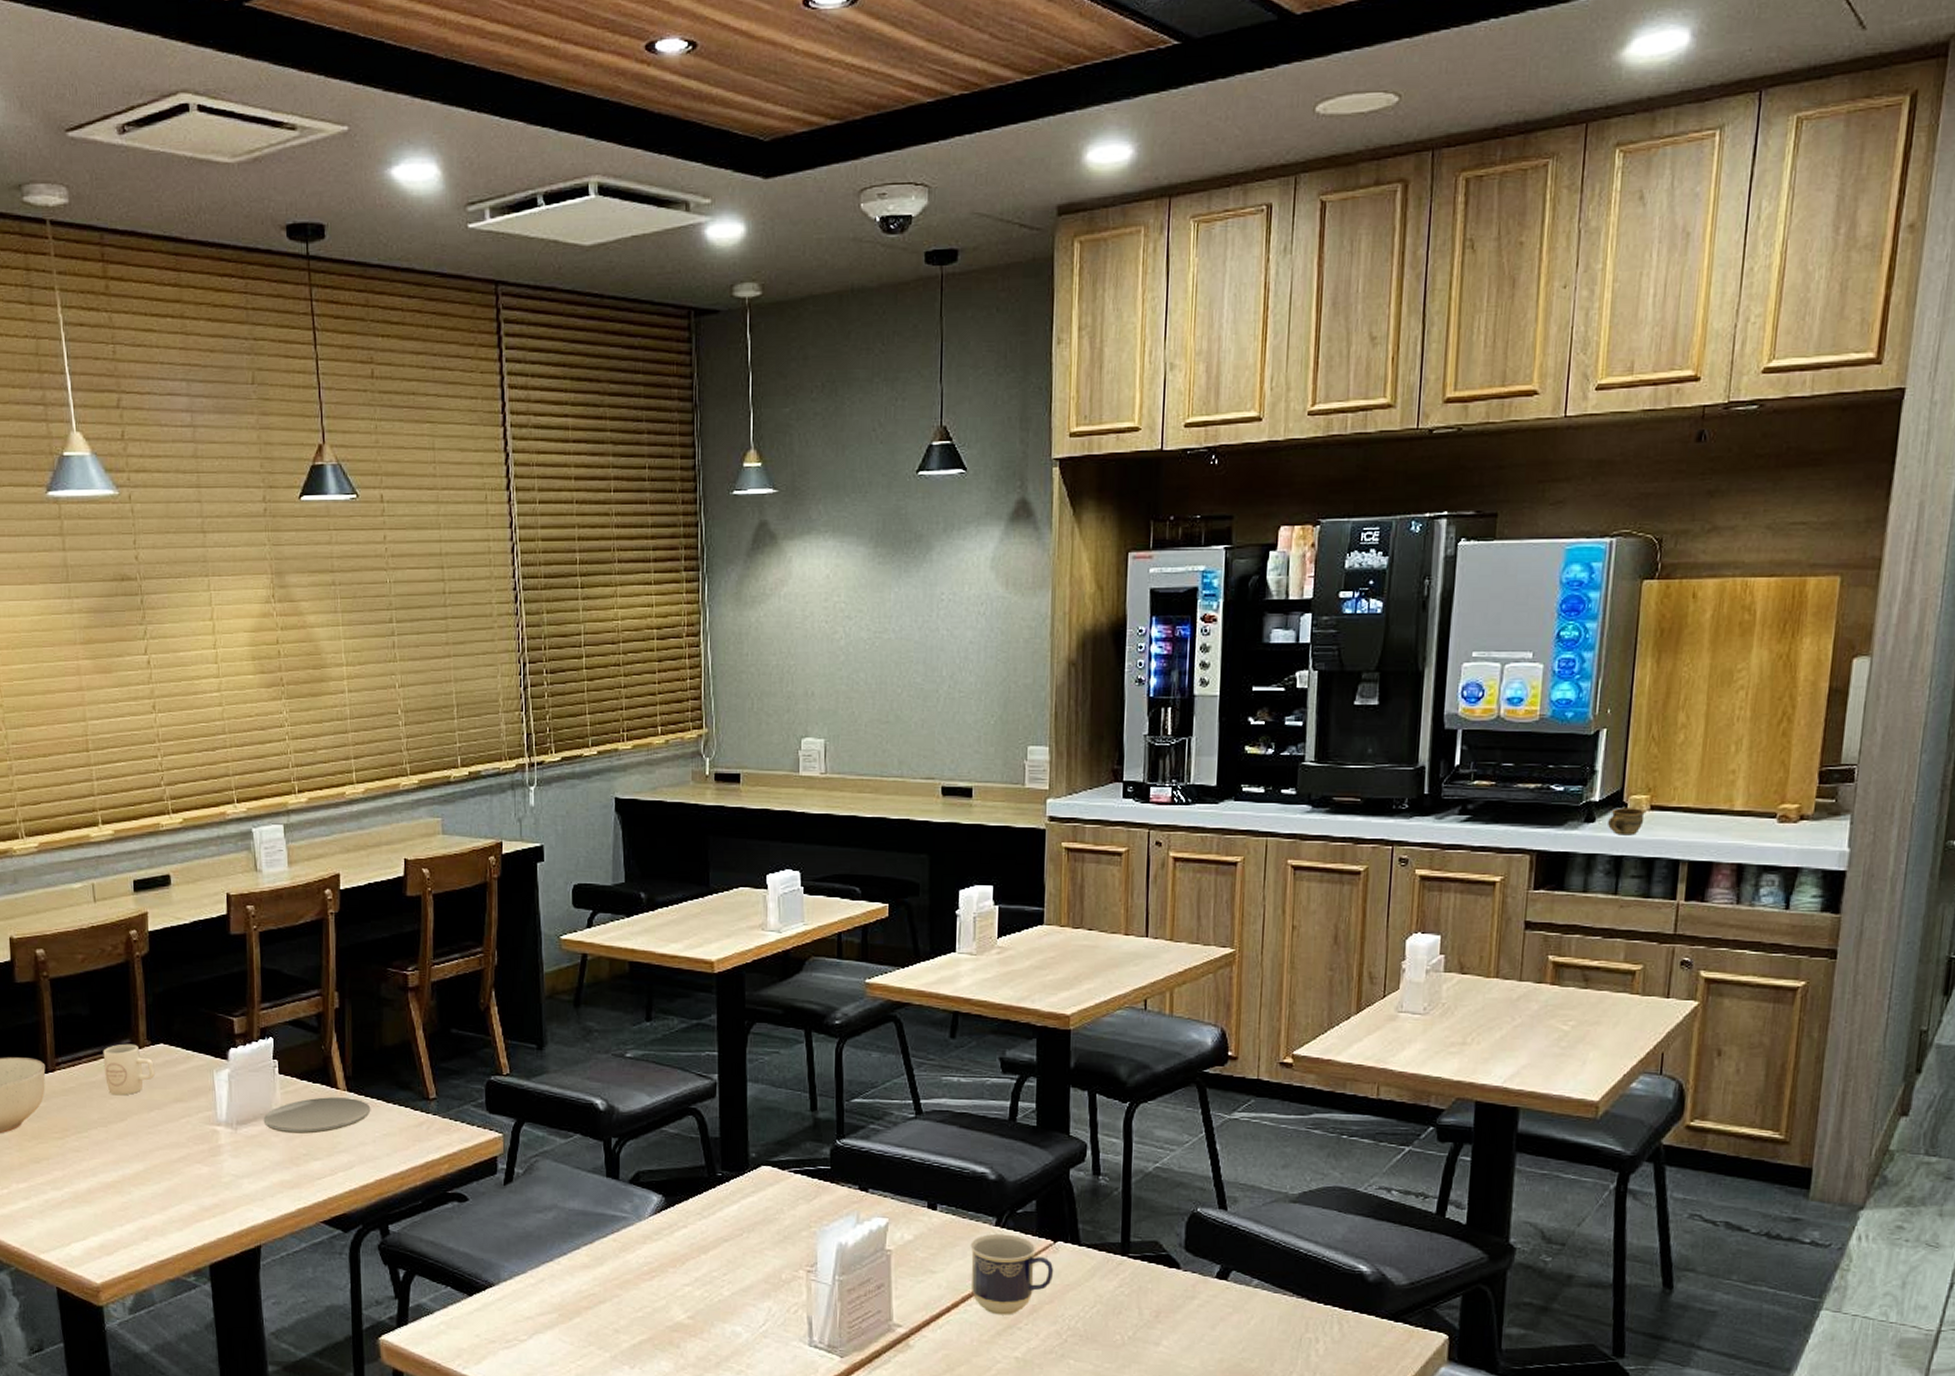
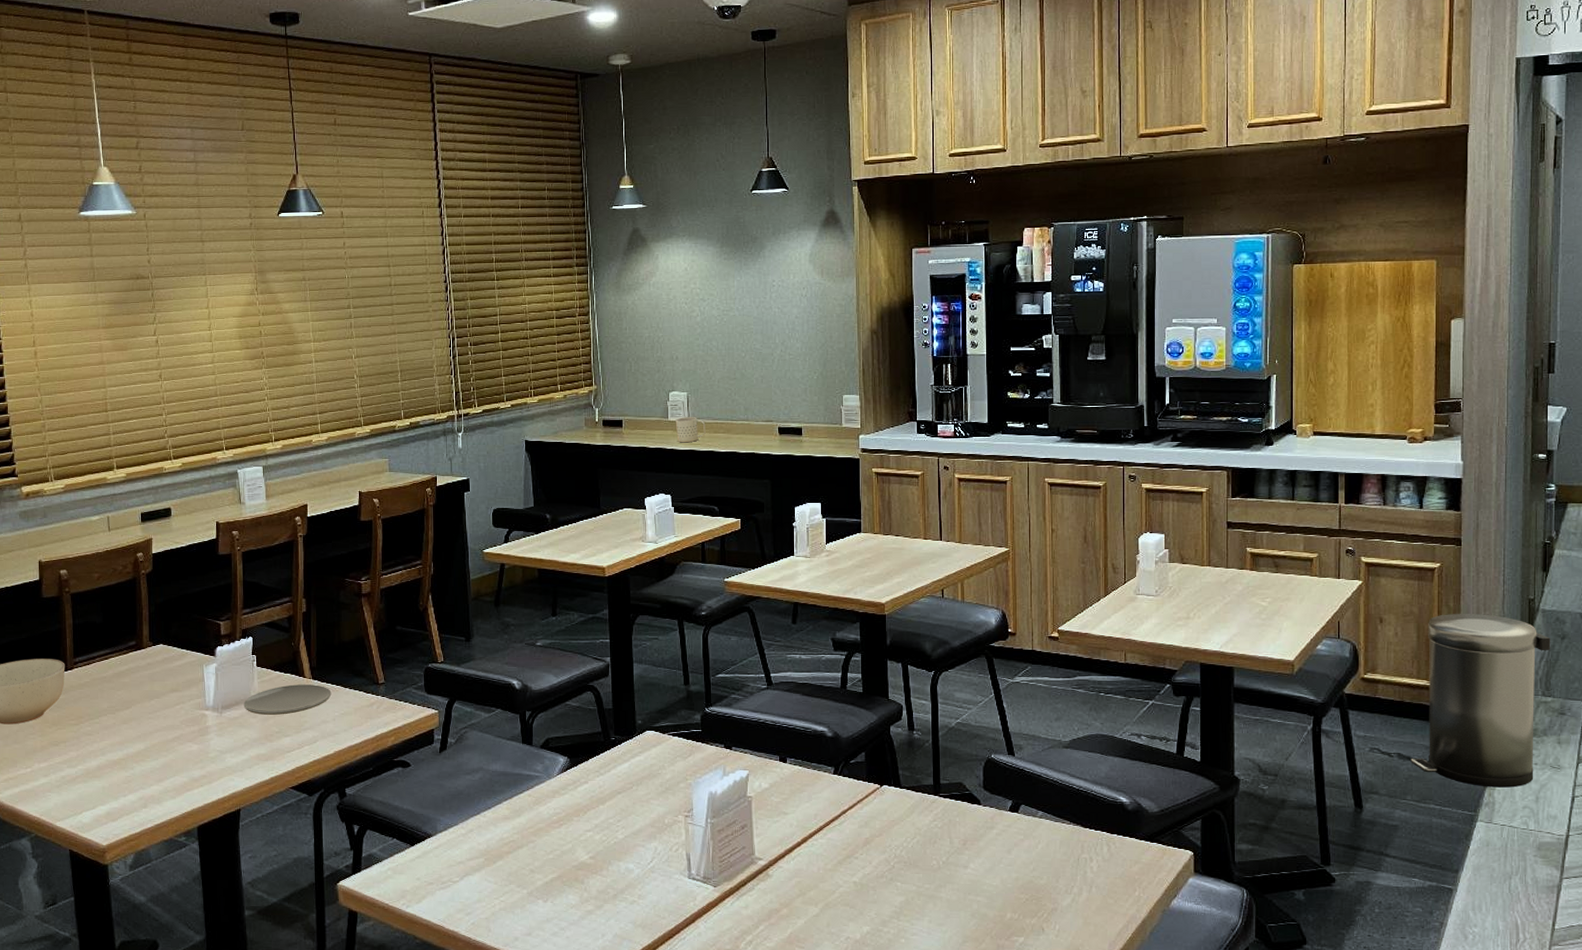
mug: present [103,1043,155,1096] -> none [113,645,155,688]
mug: none [808,771,847,805] -> present [675,417,706,443]
cup: present [970,1233,1054,1315] -> none [814,780,882,847]
cup: present [1608,808,1645,836] -> none [1283,434,1310,455]
pedal bin: none [1741,1047,1945,1269] -> present [1410,614,1551,788]

